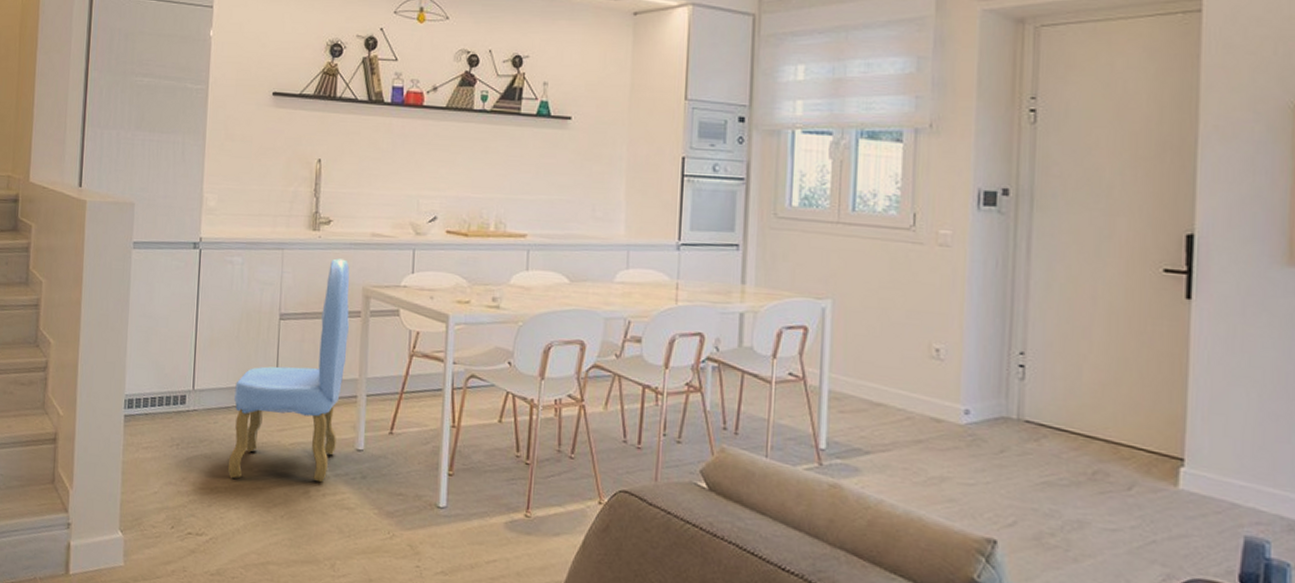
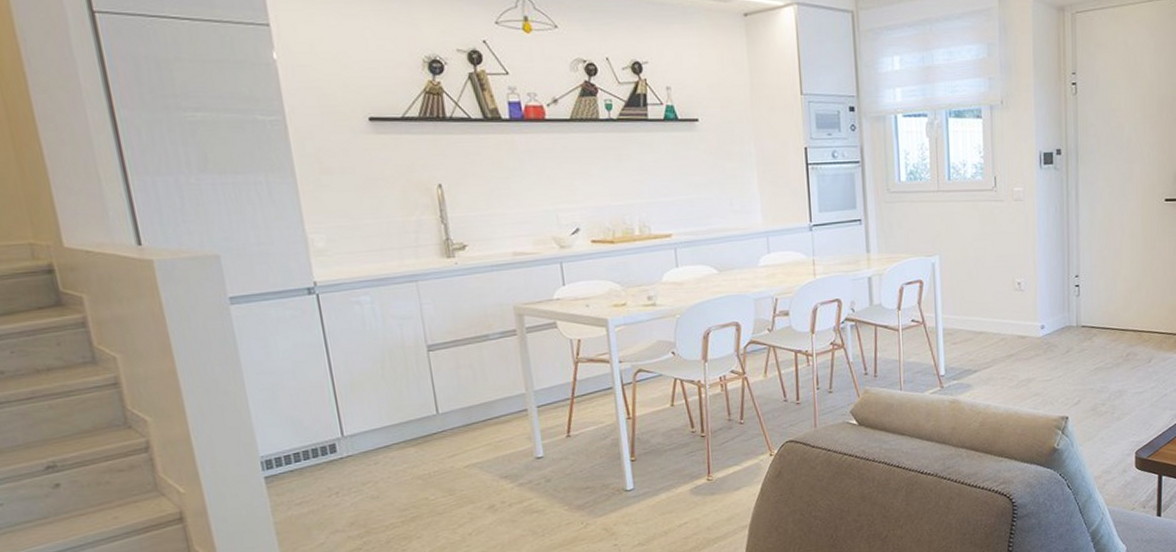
dining chair: present [227,258,350,483] -> none [391,282,515,512]

